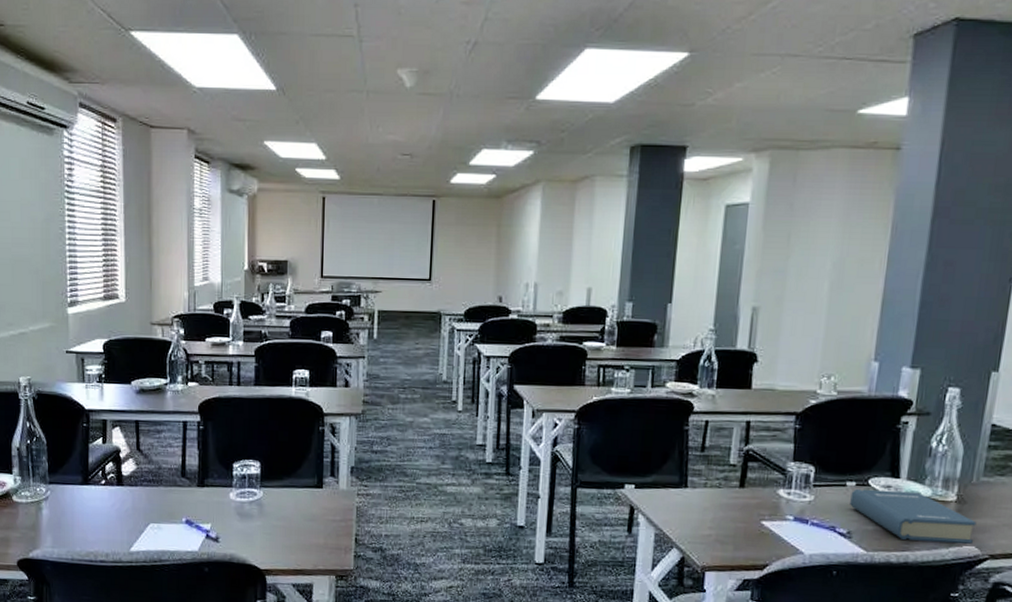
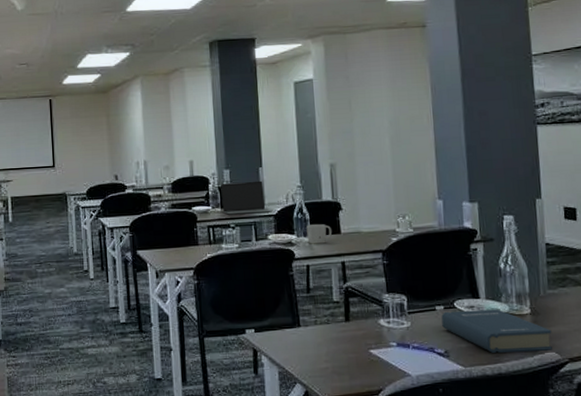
laptop: none [618,318,676,357] -> present [220,180,272,215]
mug: none [711,375,741,399] -> present [306,224,332,244]

